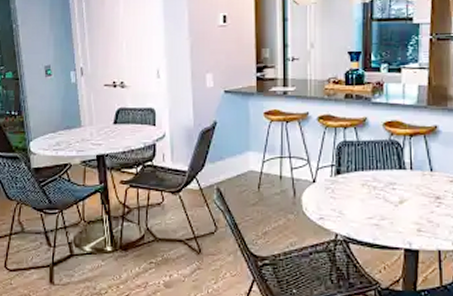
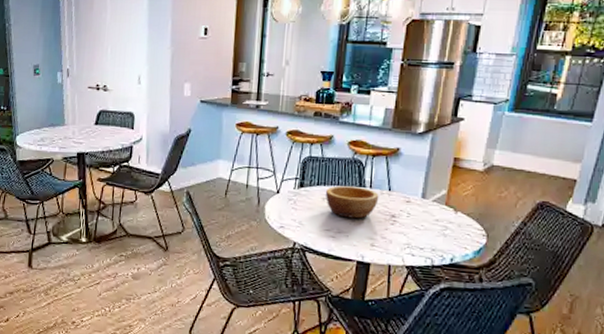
bowl: none [364,170,421,203] -> present [325,186,379,219]

